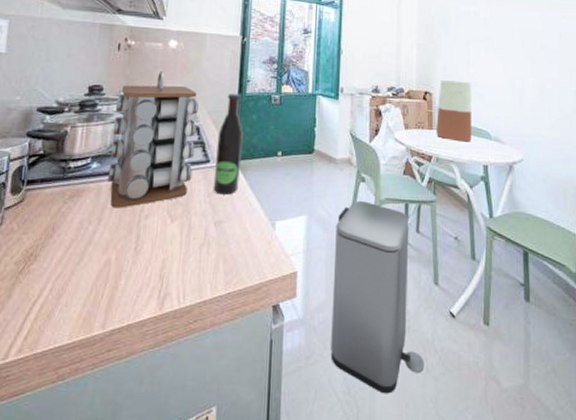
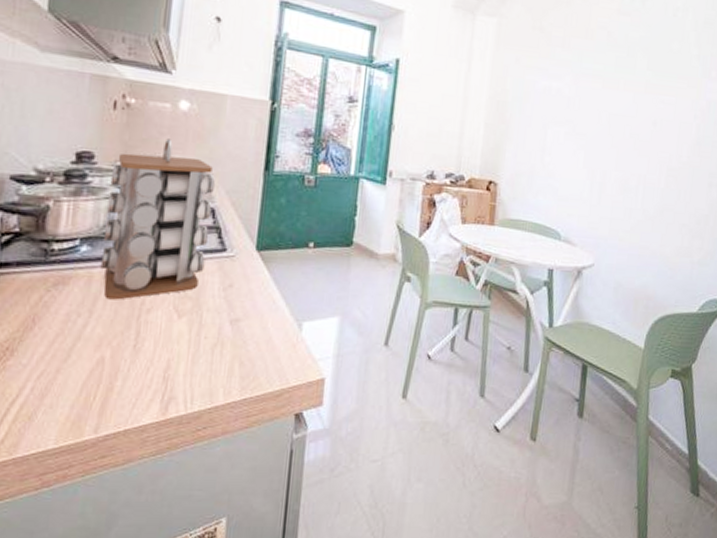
bottle: present [213,94,243,195] -> none [229,171,269,290]
pedal bin: present [331,201,425,394] -> none [358,303,462,508]
vase: present [436,80,472,142] -> none [498,168,545,242]

